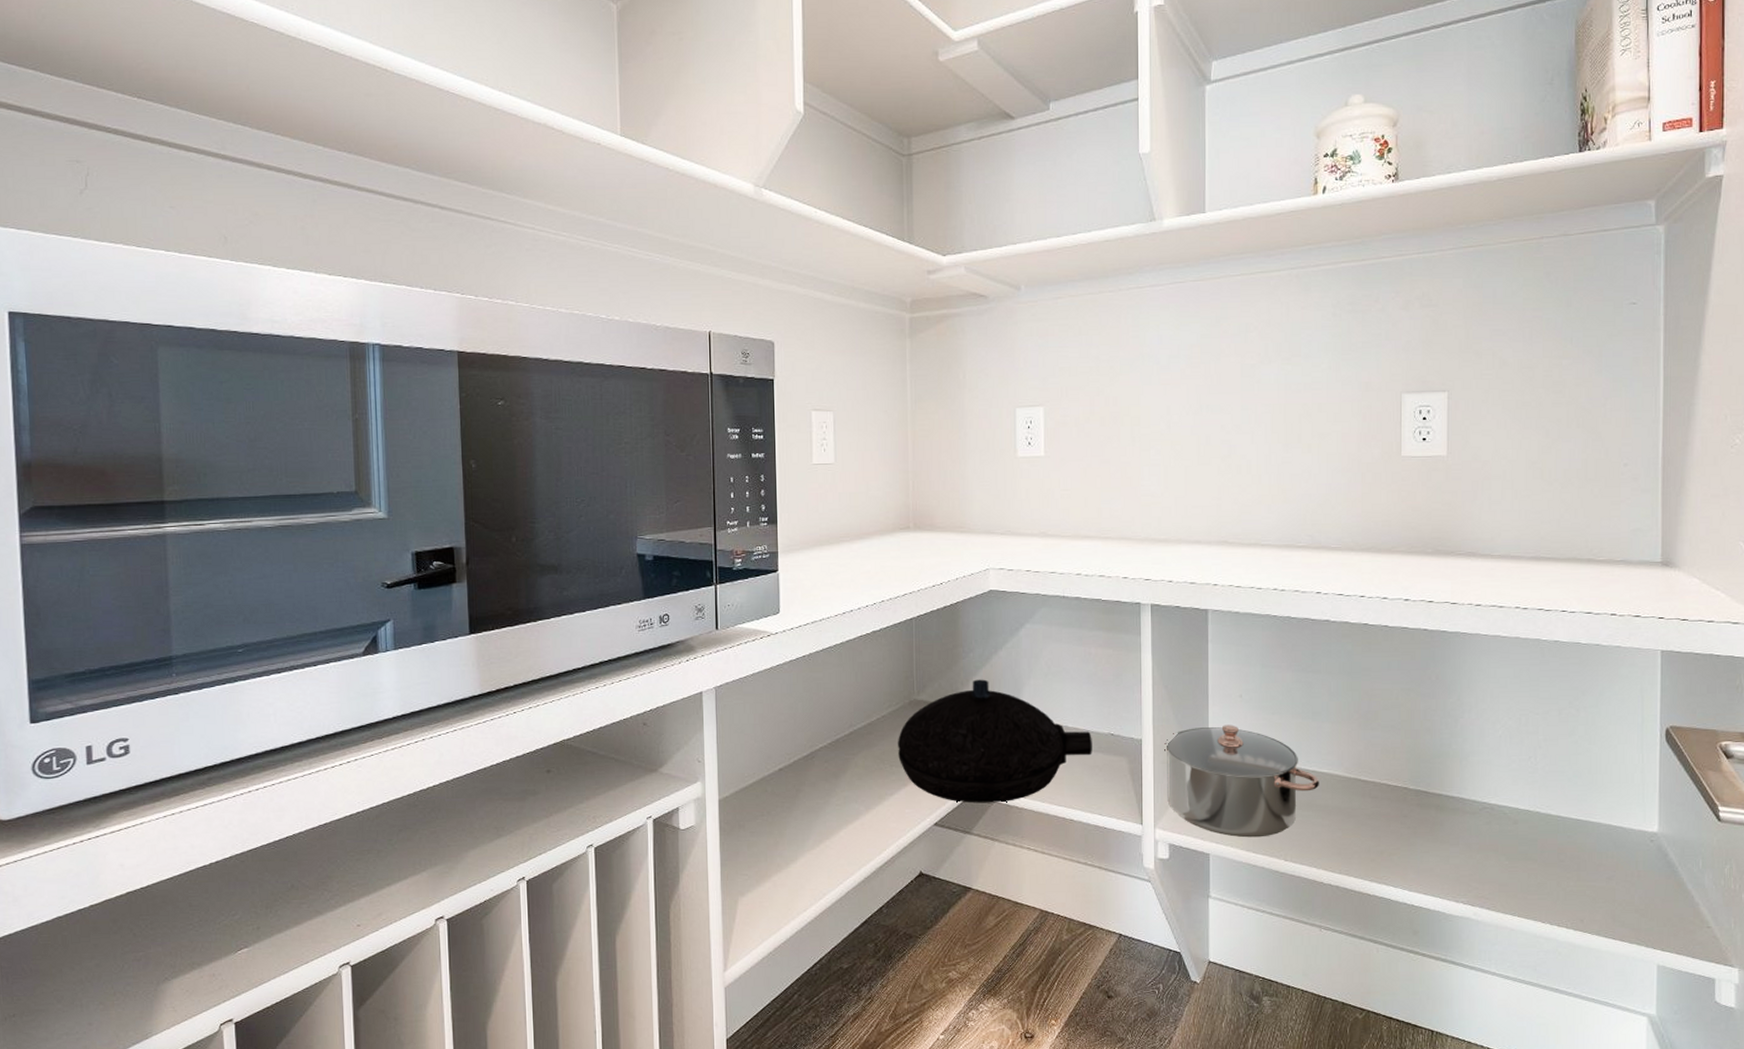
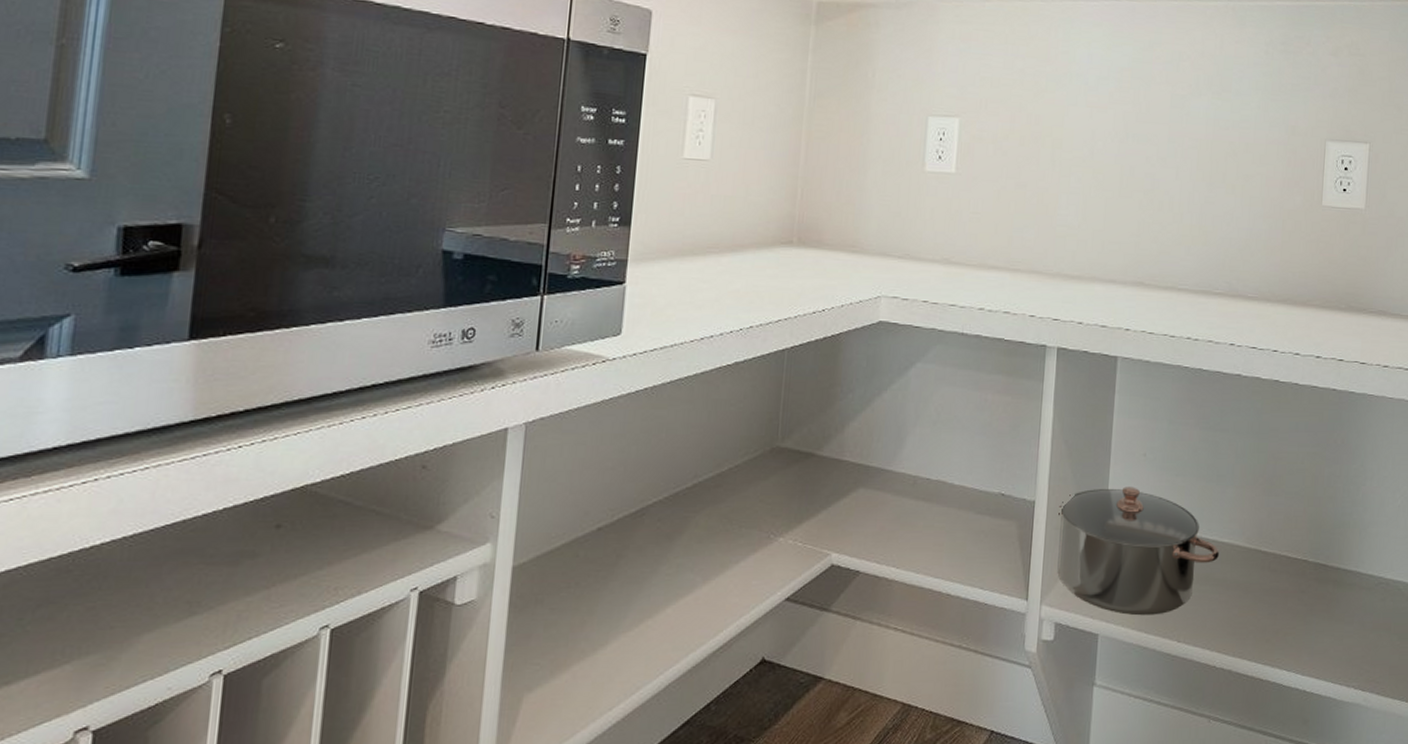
wok: present [898,679,1092,804] -> none [750,425,980,574]

